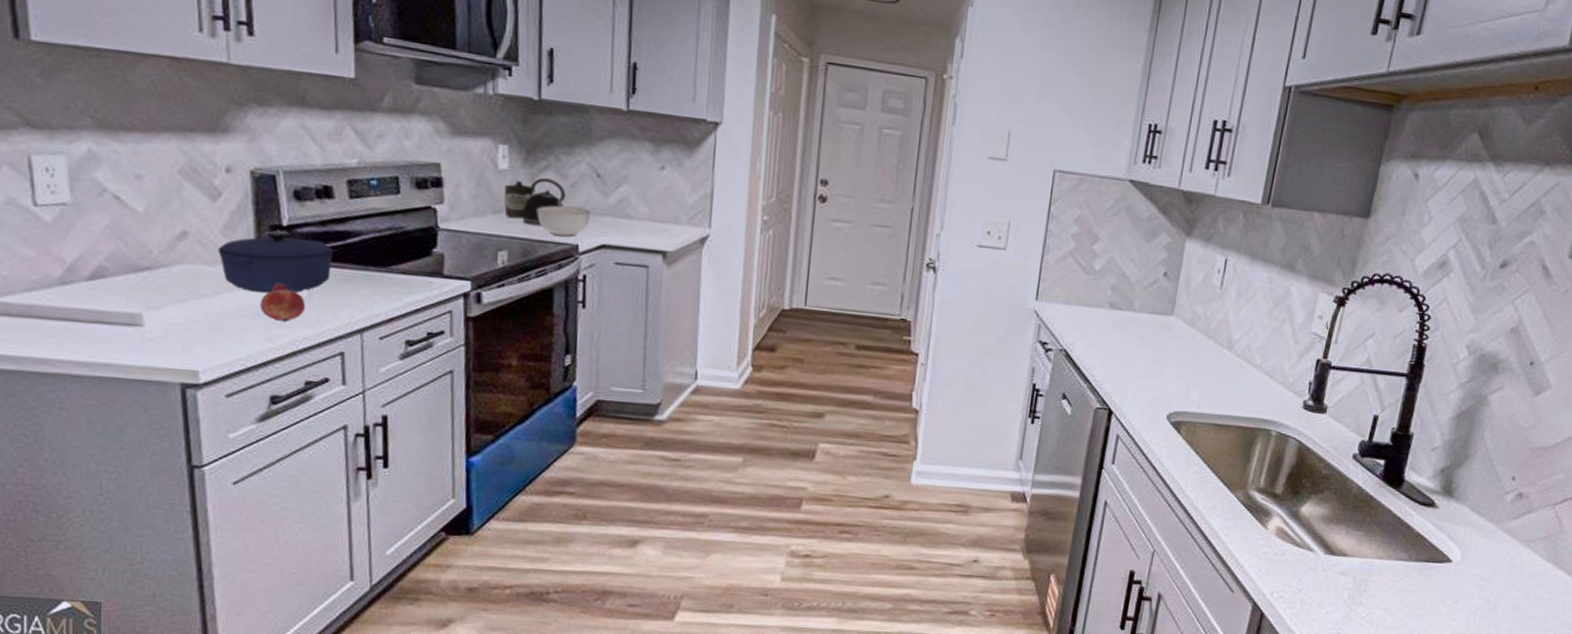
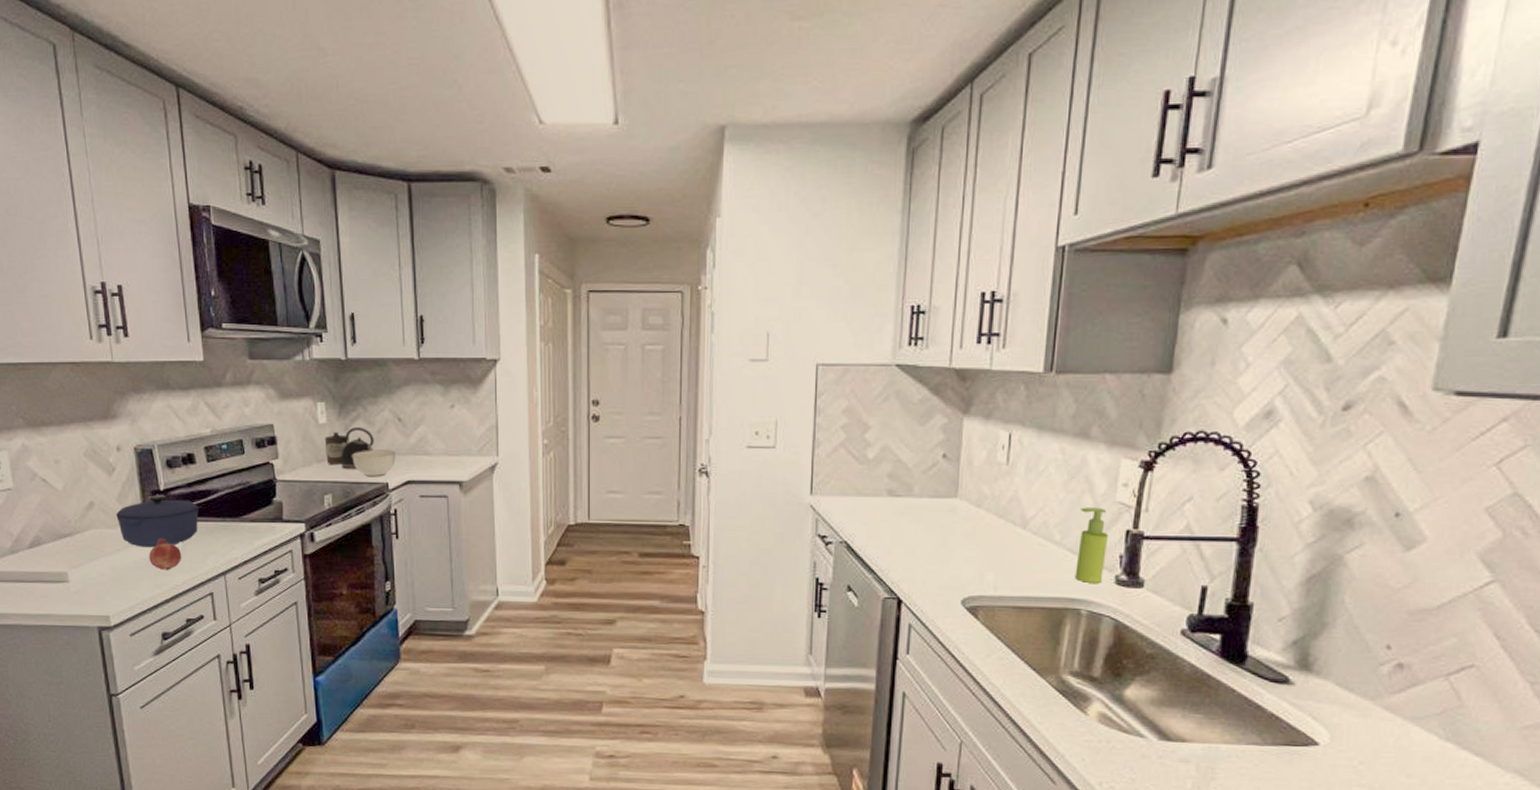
soap dispenser: none [1269,335,1302,407] -> present [1075,507,1109,583]

